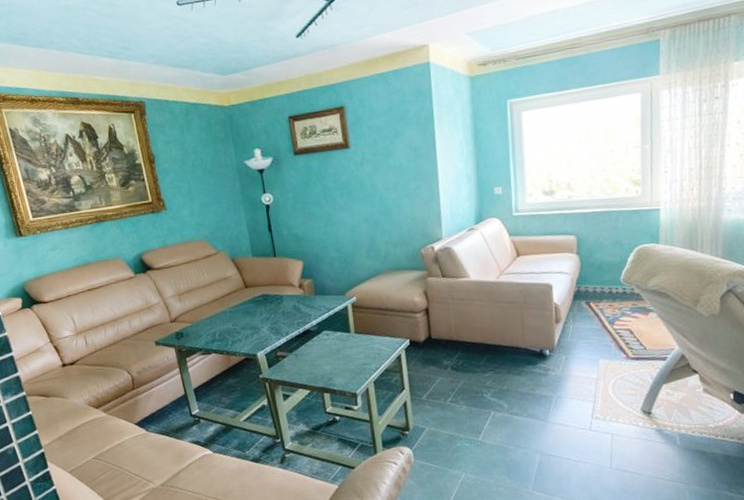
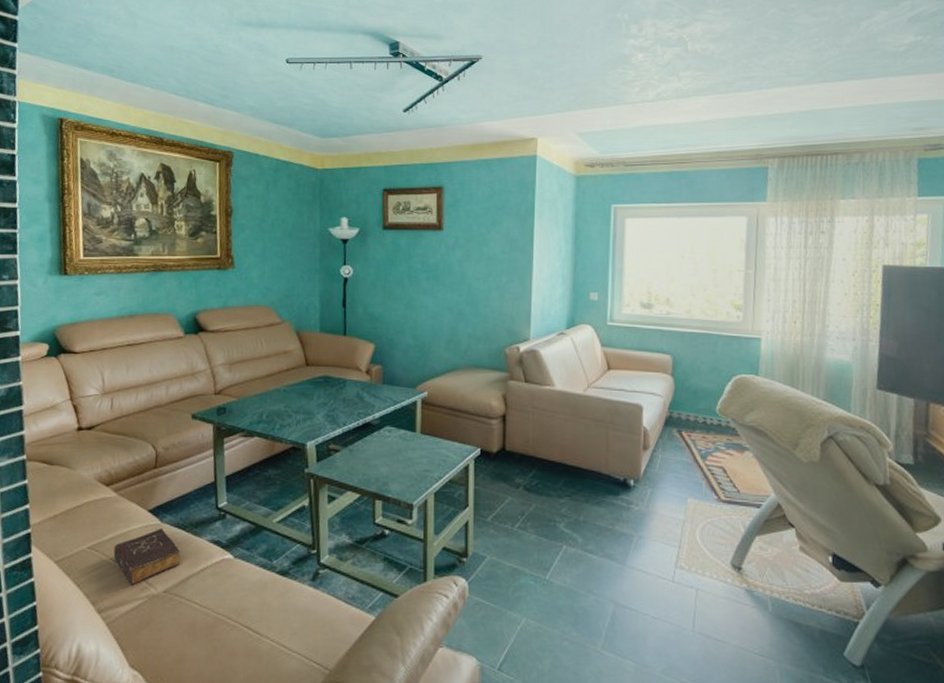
book: none [113,437,171,483] -> present [113,528,181,586]

